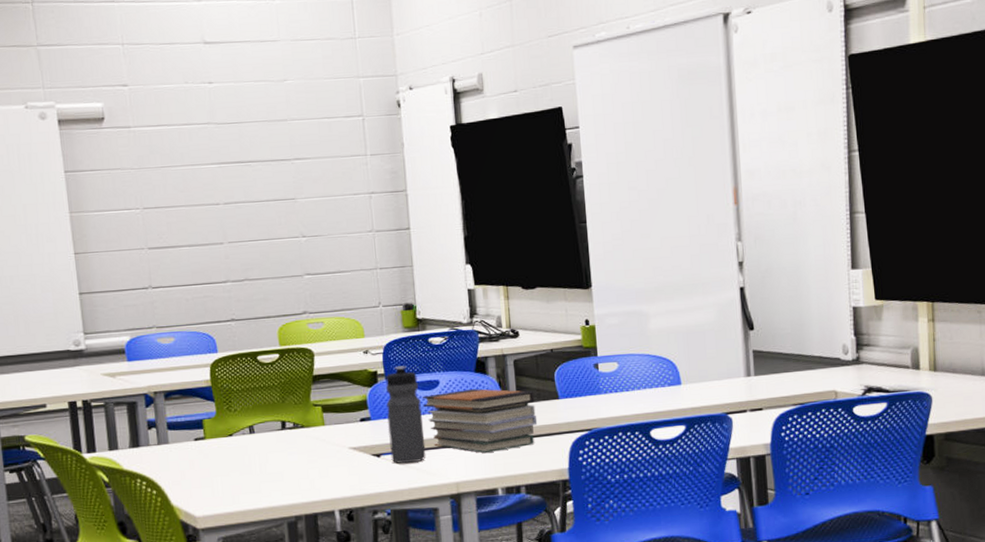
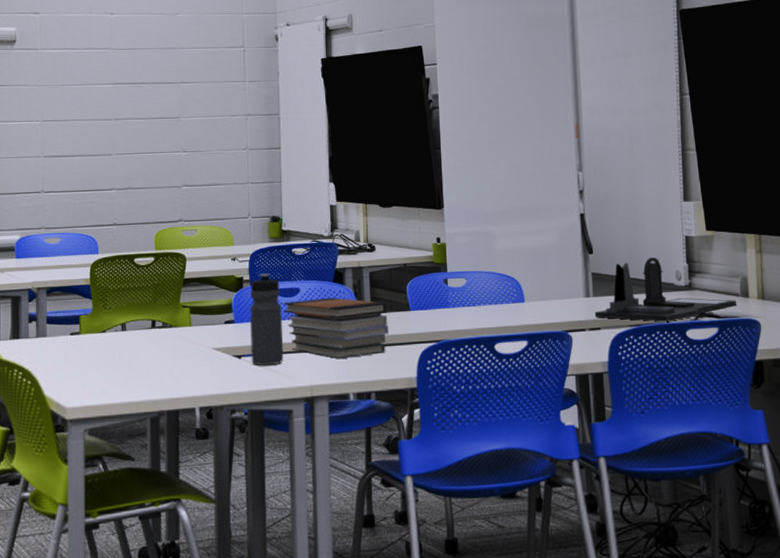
desk organizer: none [755,330,908,399] -> present [594,257,737,322]

